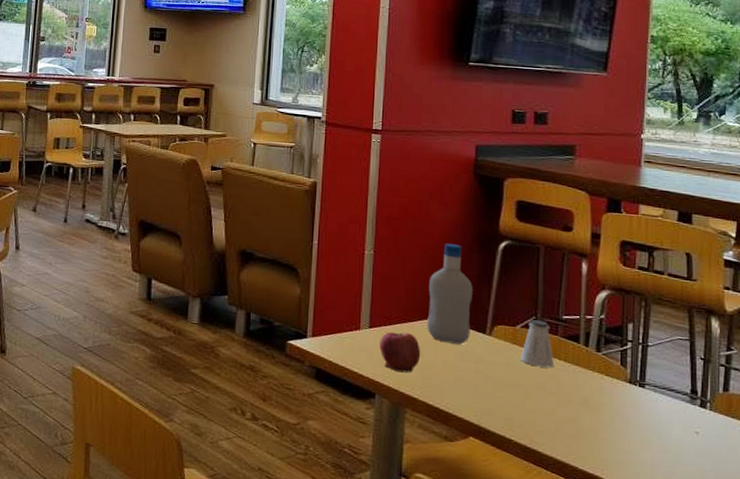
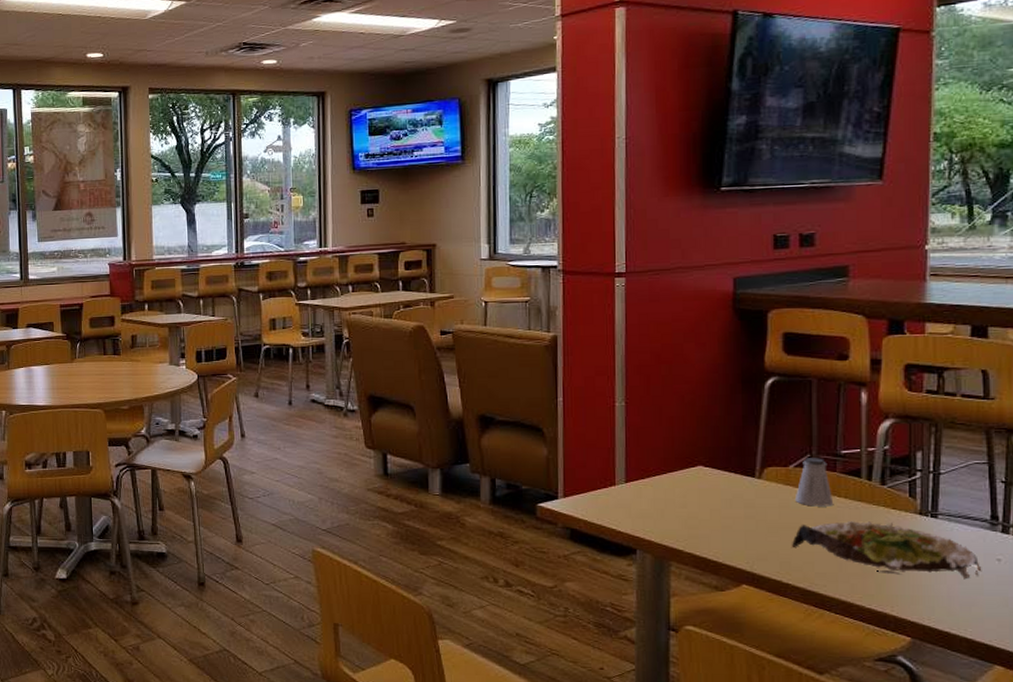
apple: present [379,331,421,373] -> none [638,484,684,525]
bottle: present [427,243,473,345] -> none [688,385,738,491]
salad plate: none [515,383,682,449] -> present [791,521,982,580]

